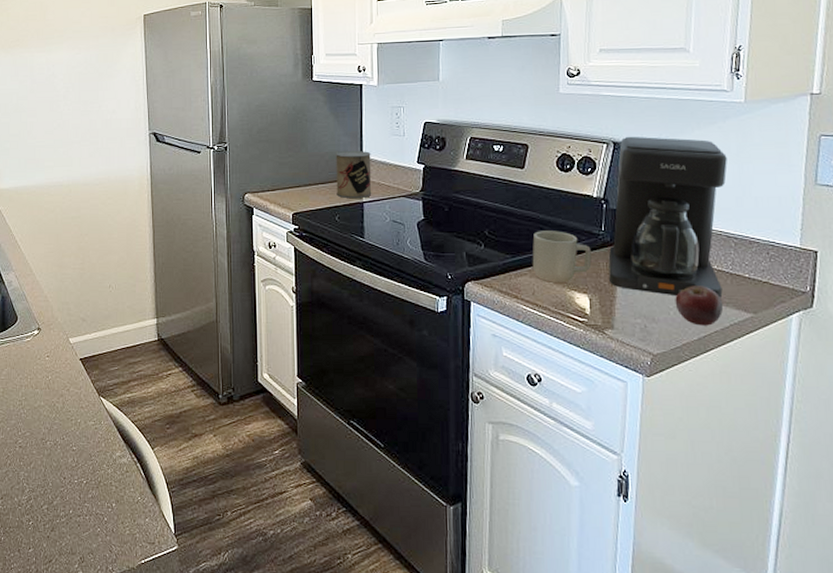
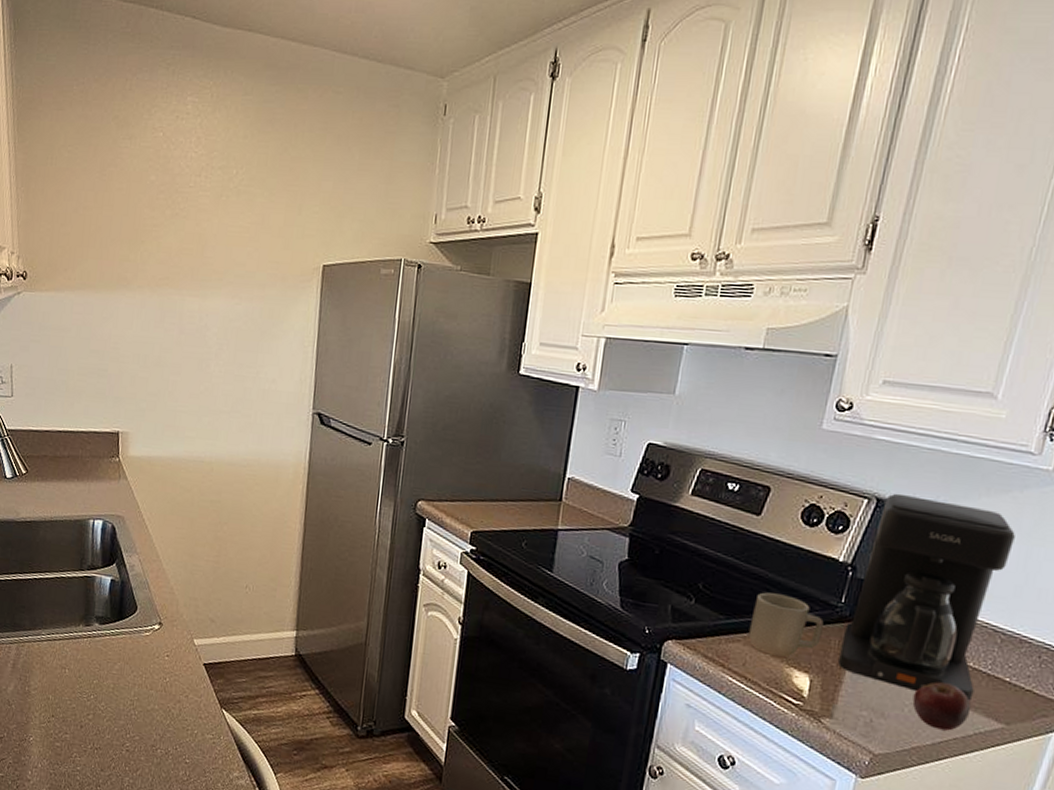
tin can: present [335,150,372,199] -> none [527,465,577,525]

